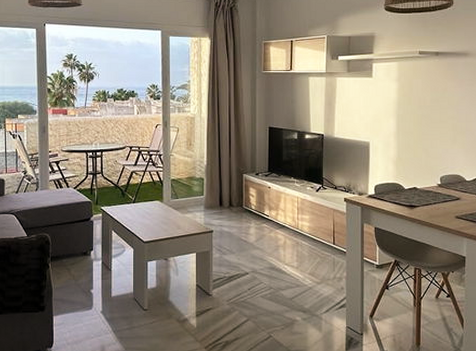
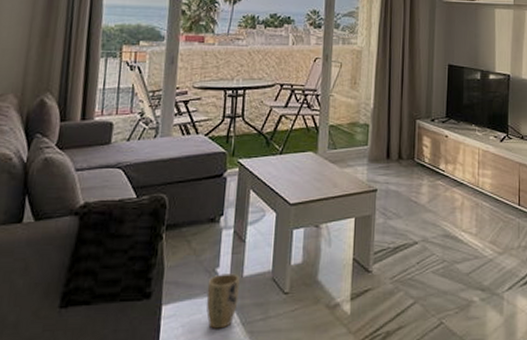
plant pot: none [85,294,109,335] -> present [206,273,240,329]

